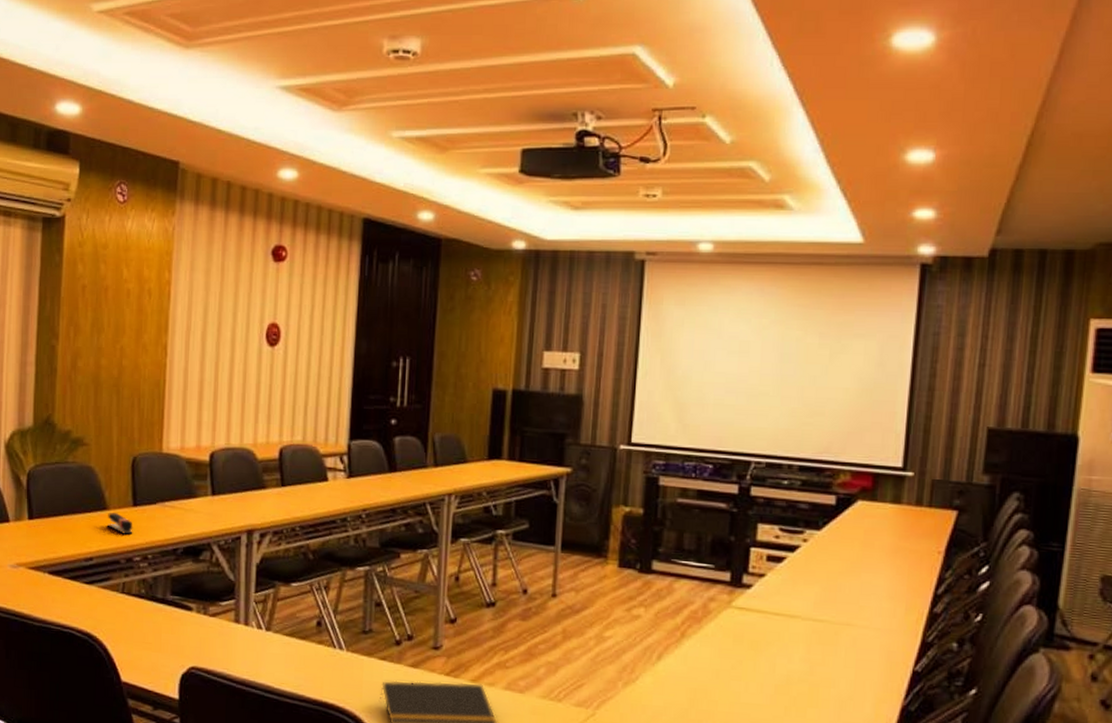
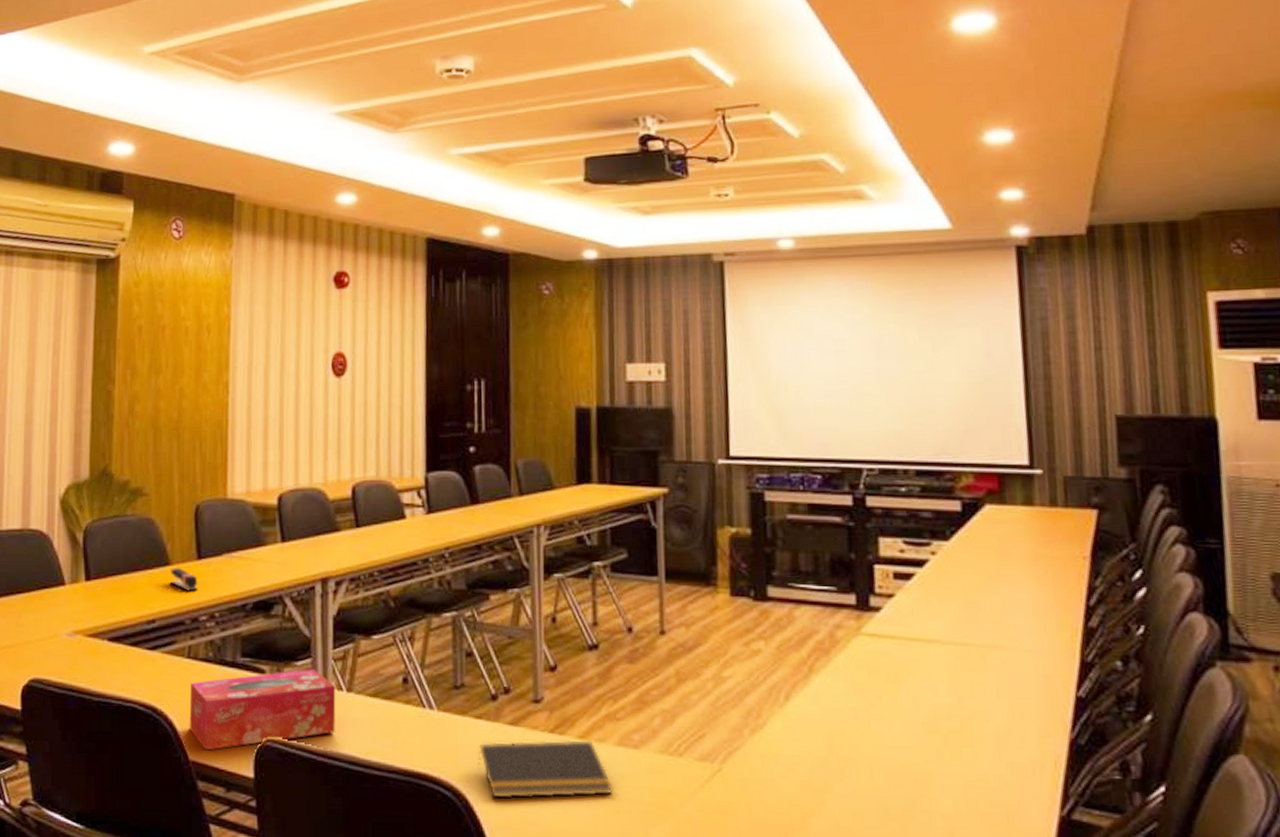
tissue box: none [121,609,256,674] -> present [189,669,336,751]

